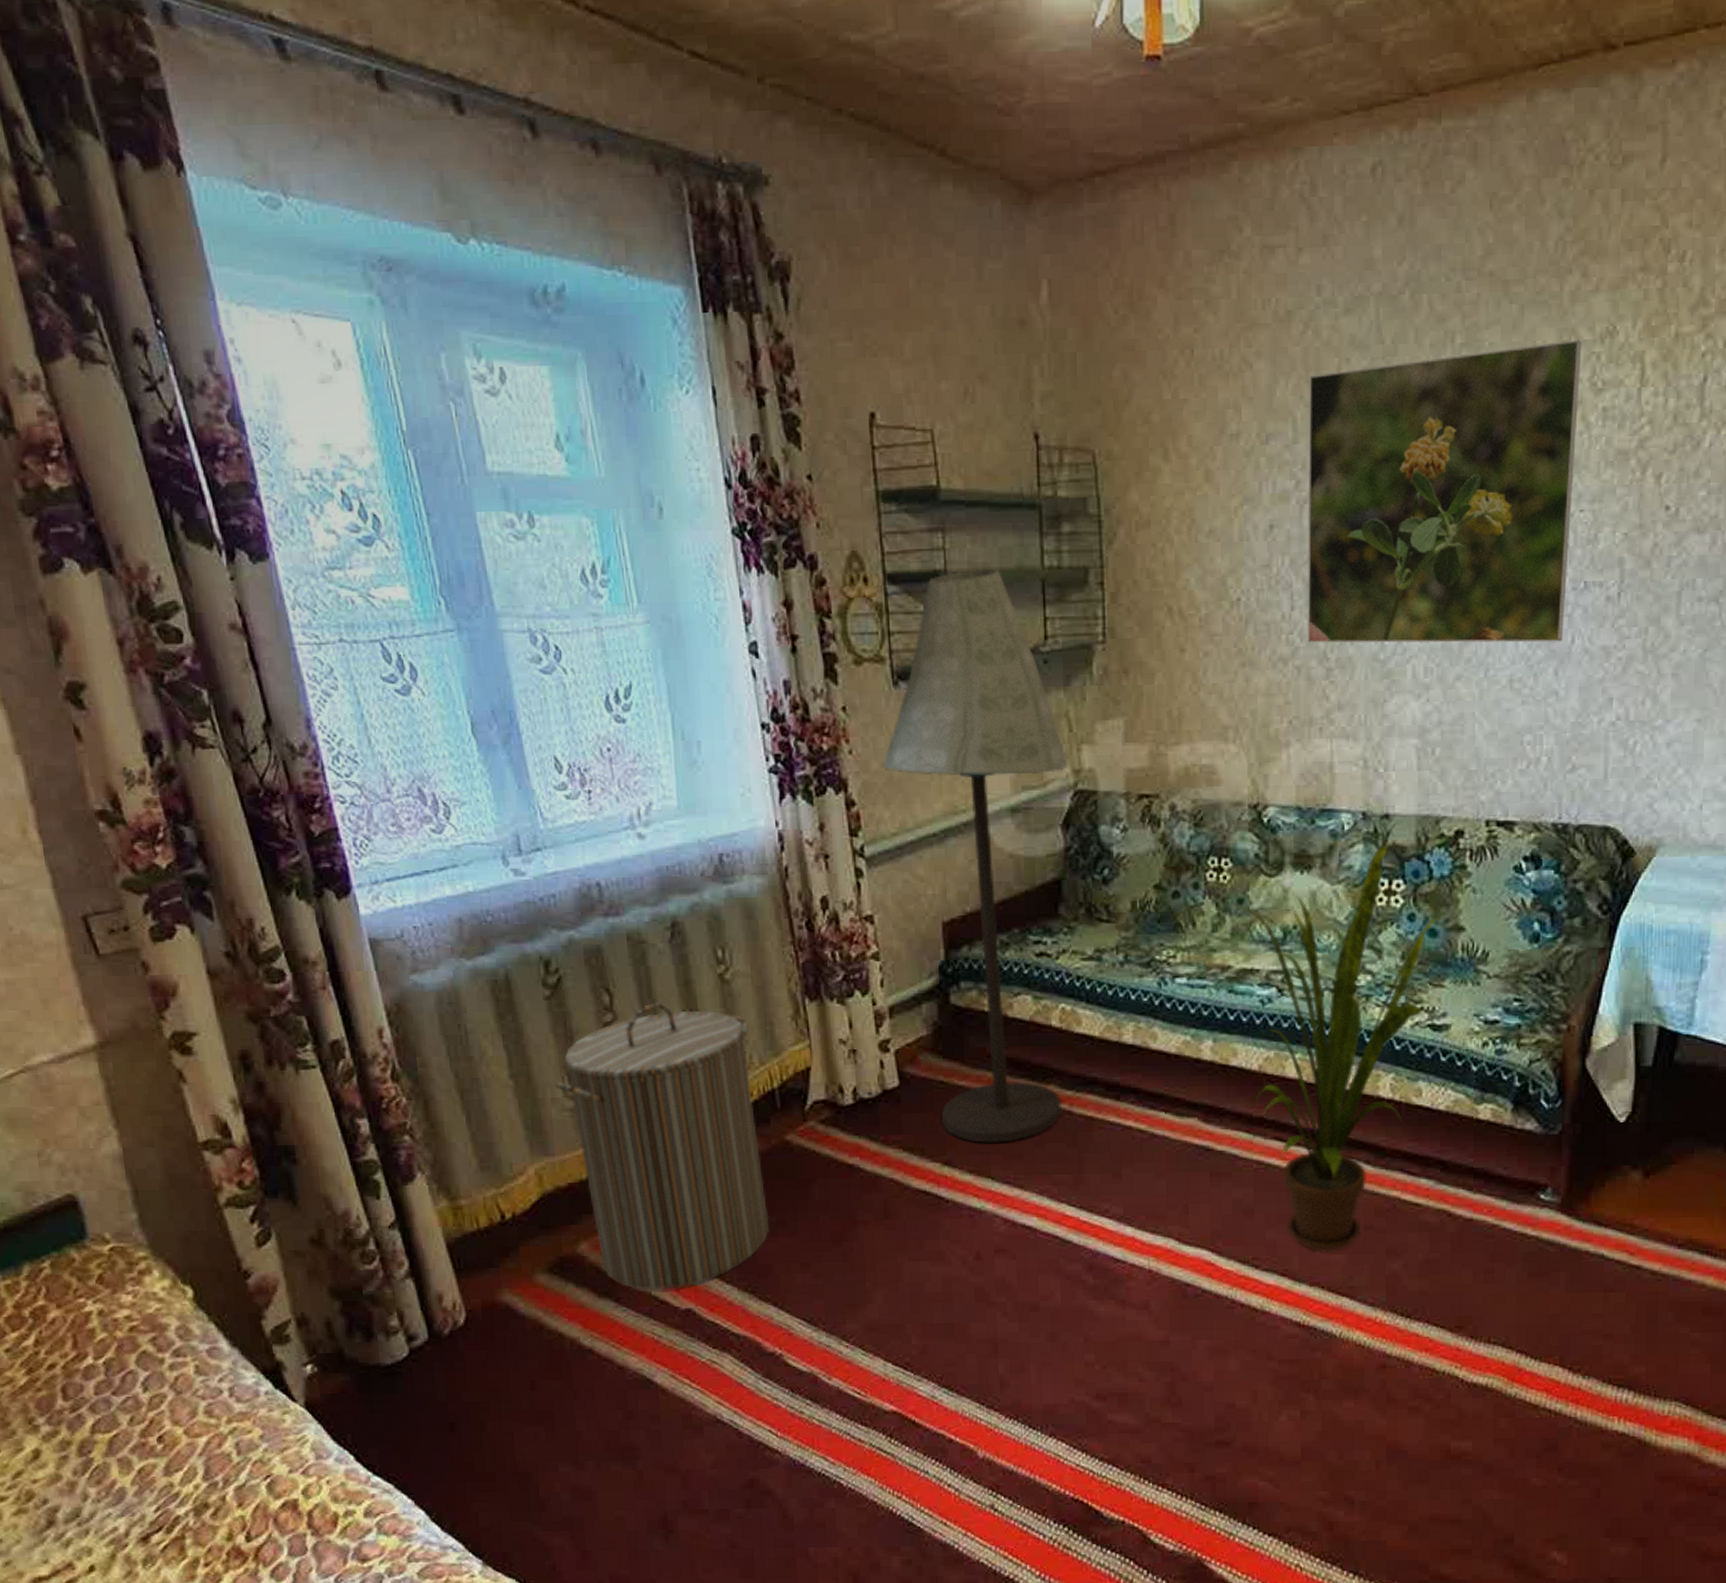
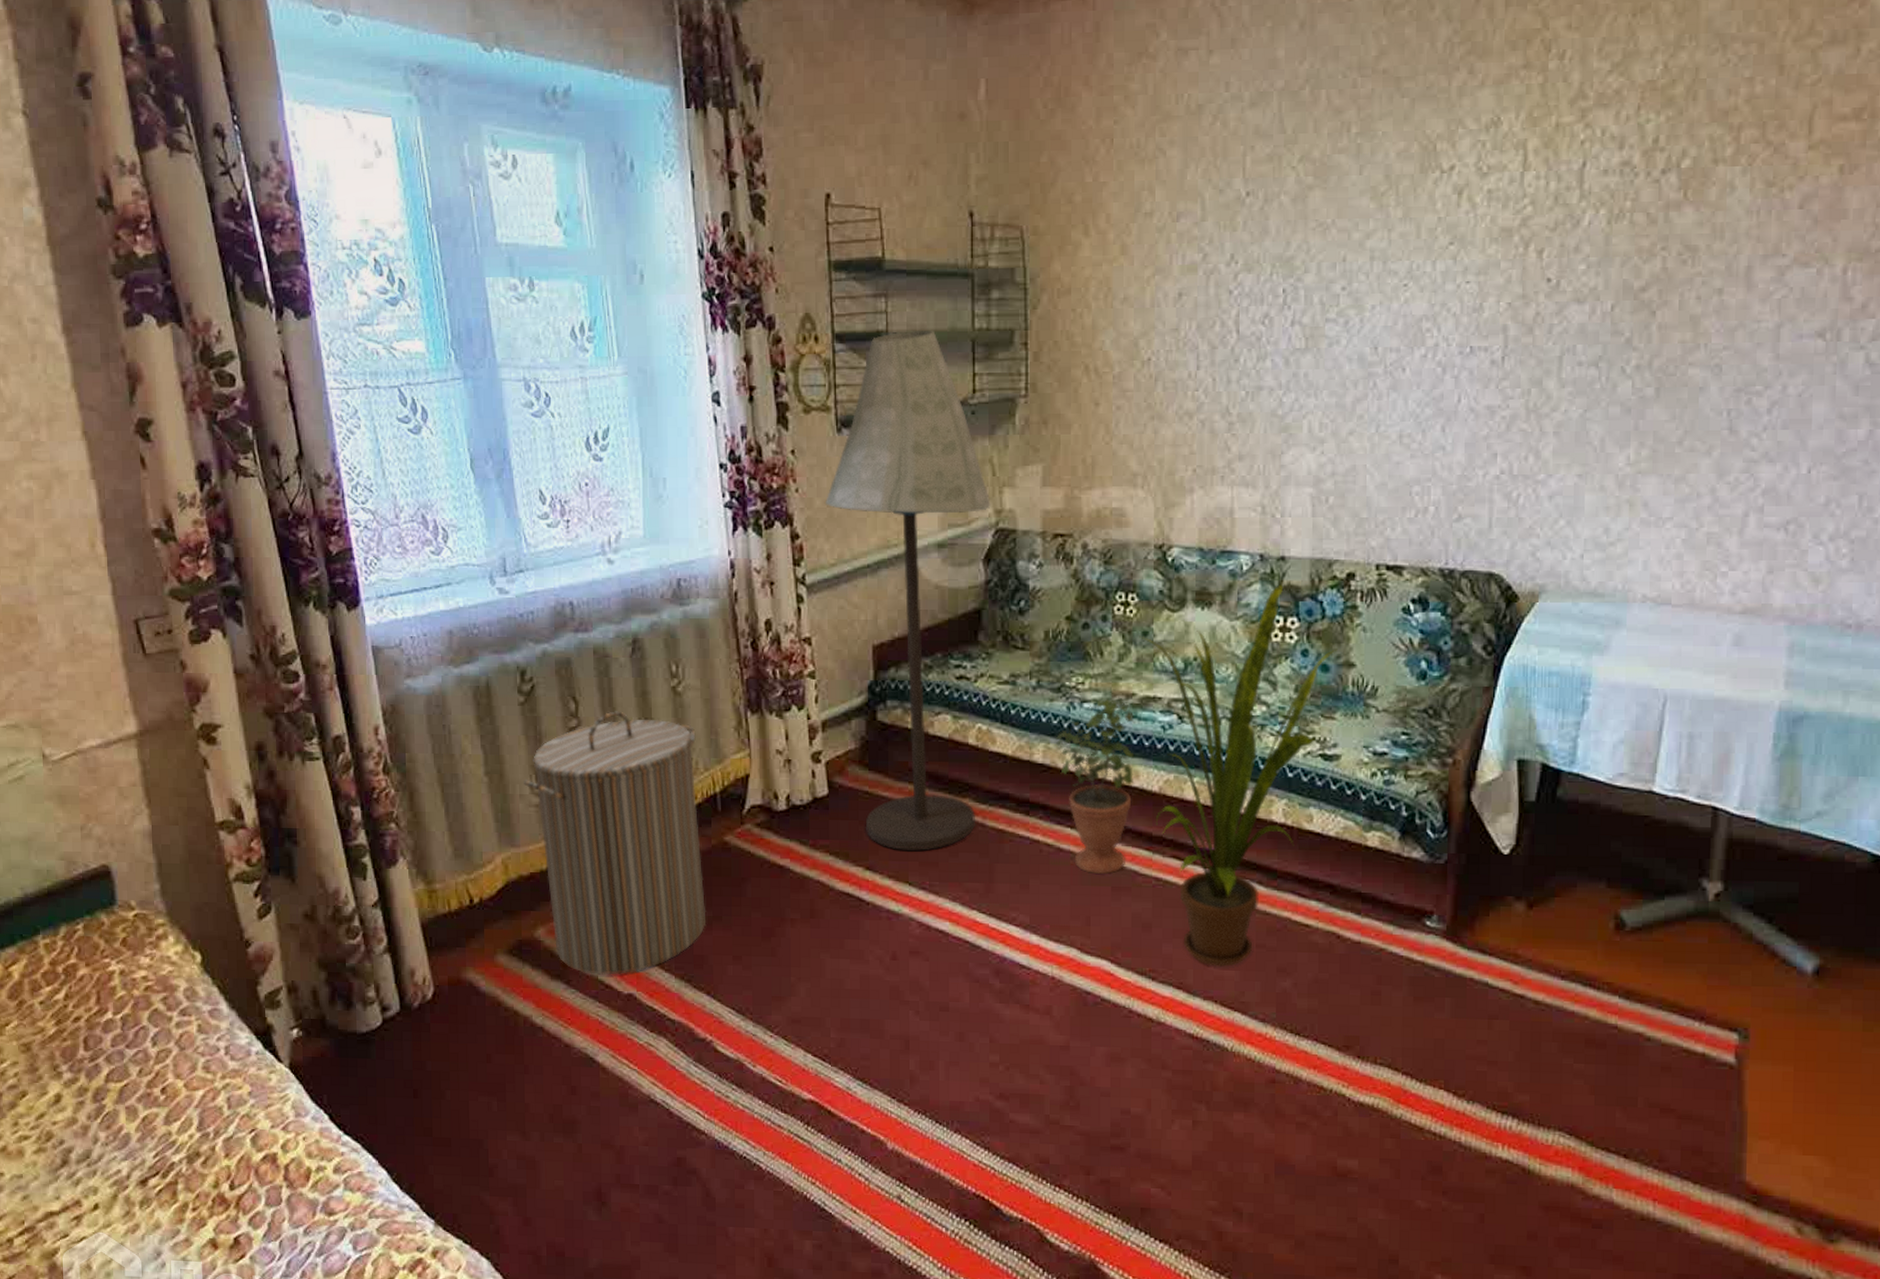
potted plant: none [1146,962,1231,1160] -> present [1055,689,1135,875]
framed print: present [1307,340,1582,643] -> none [1211,129,1468,402]

